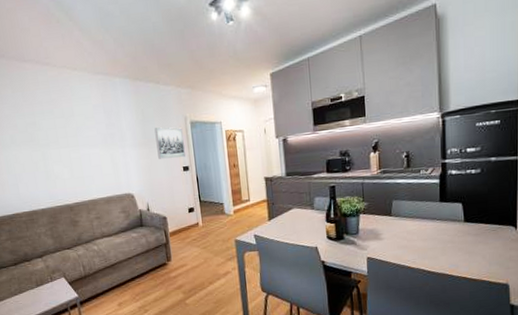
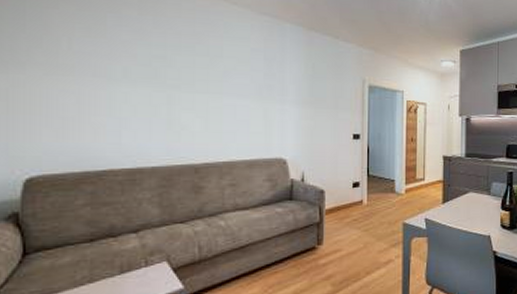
wall art: present [154,127,187,159] -> none [325,86,359,124]

